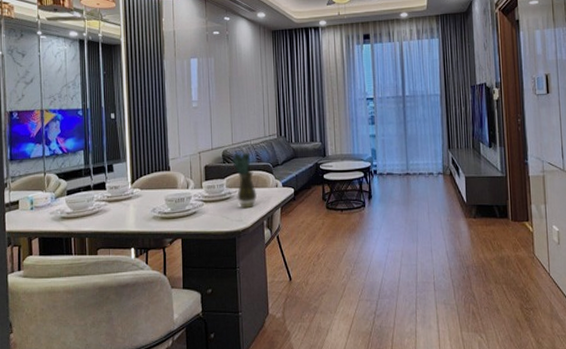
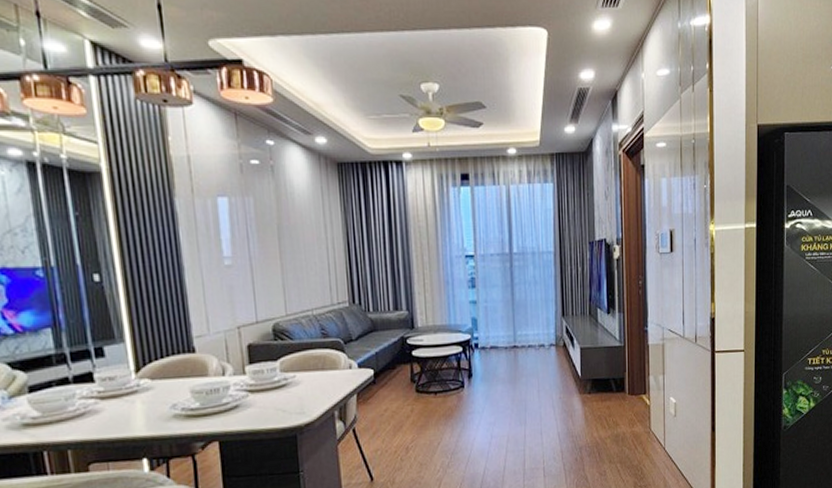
vase: present [231,150,258,209] -> none [286,323,325,398]

